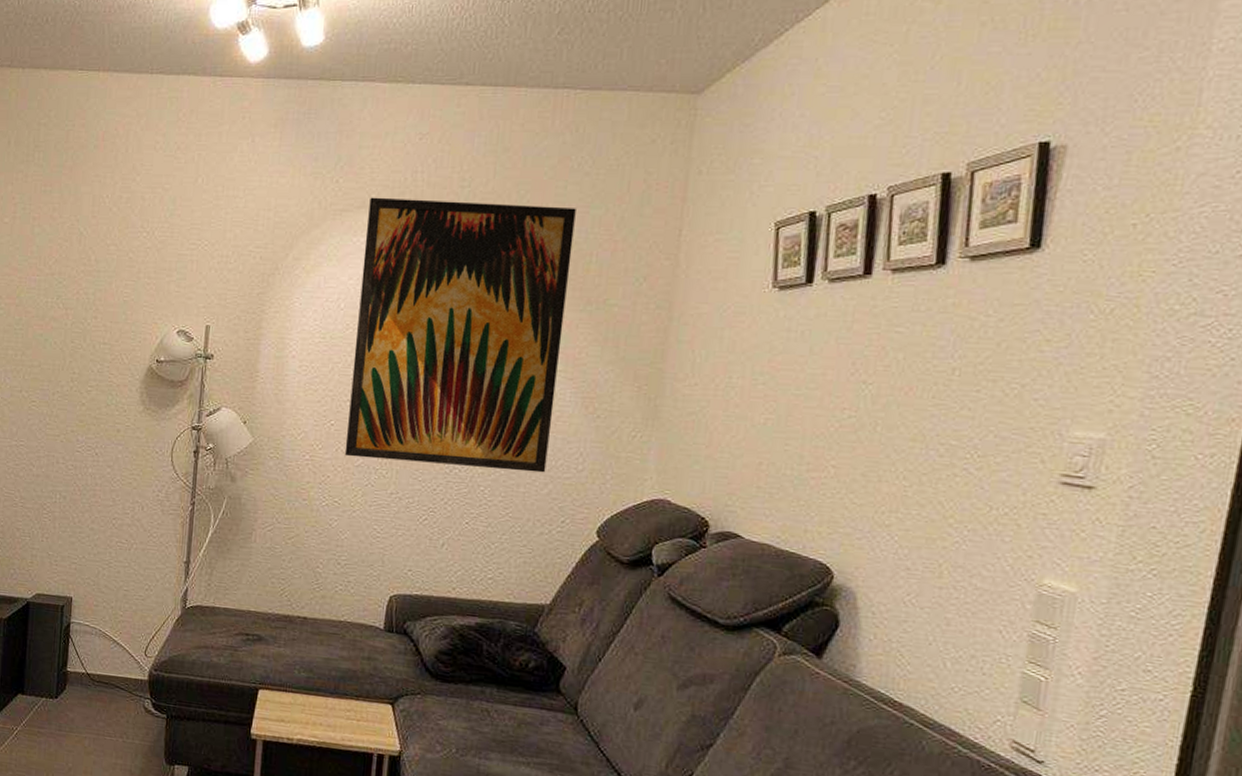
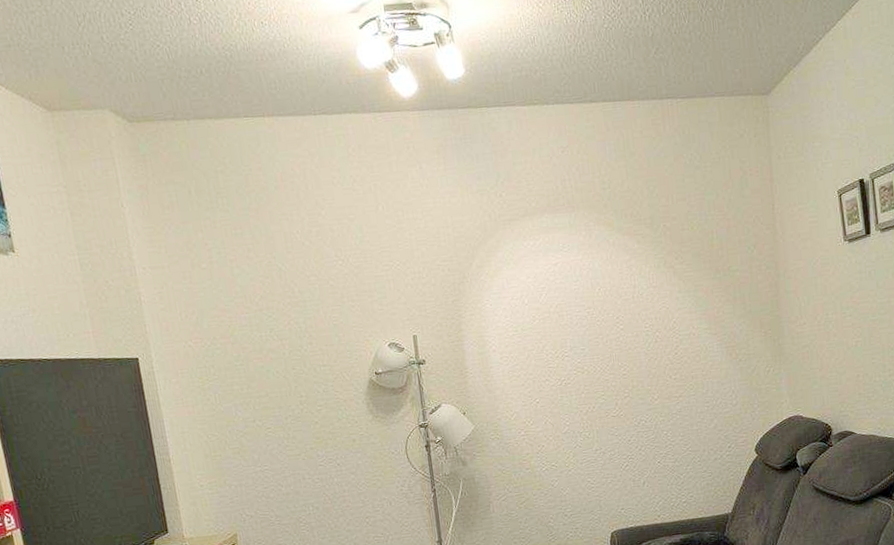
wall art: present [344,197,576,473] -> none [531,196,710,427]

